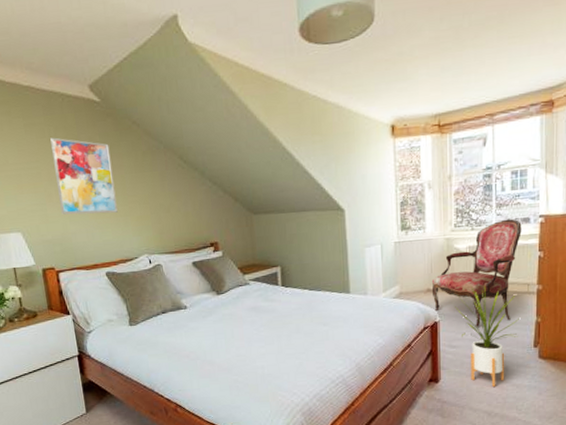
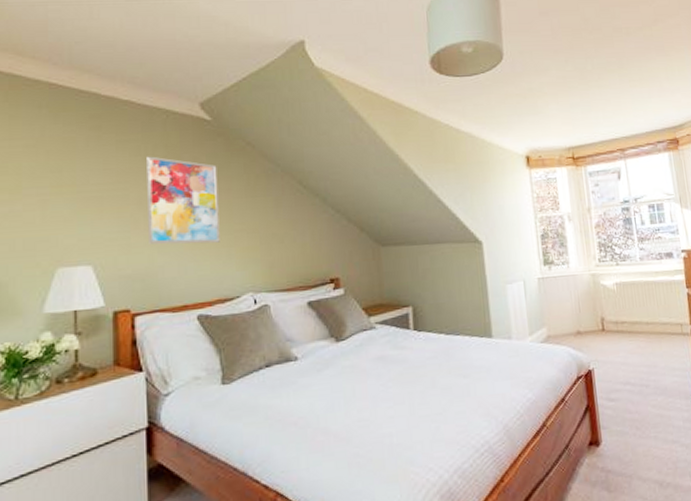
armchair: present [431,219,522,327] -> none [580,253,669,375]
house plant: present [455,285,519,387] -> none [608,326,679,448]

